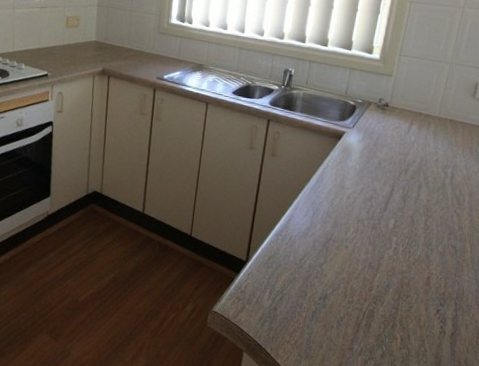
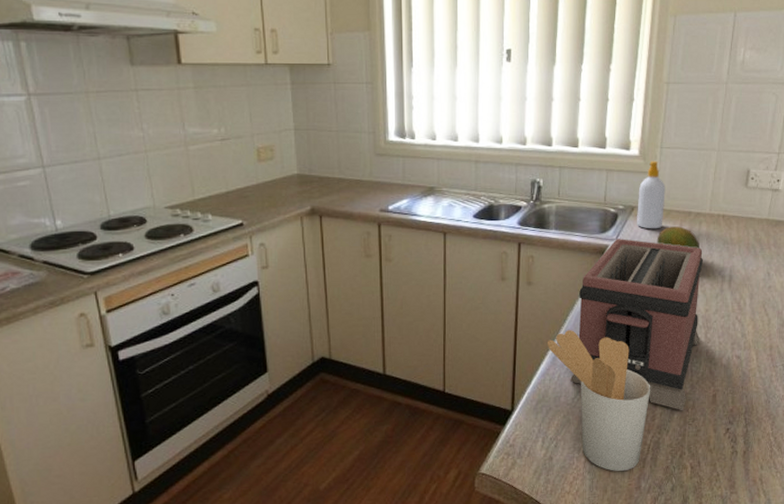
utensil holder: none [283,199,371,332] -> present [546,330,651,472]
toaster: none [300,127,429,287] -> present [570,238,703,411]
soap bottle: none [372,65,401,124] -> present [637,160,666,229]
fruit: none [388,123,427,146] -> present [656,226,699,249]

